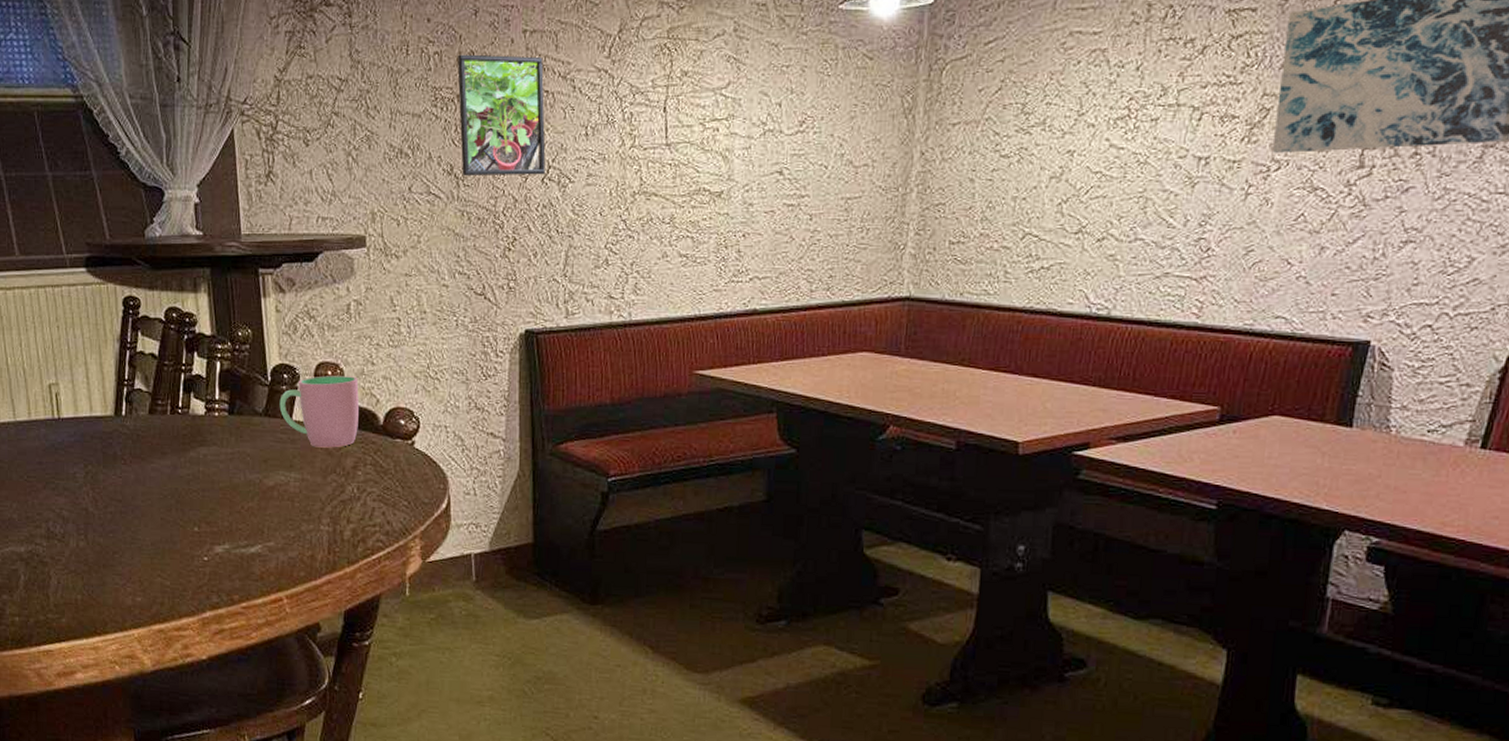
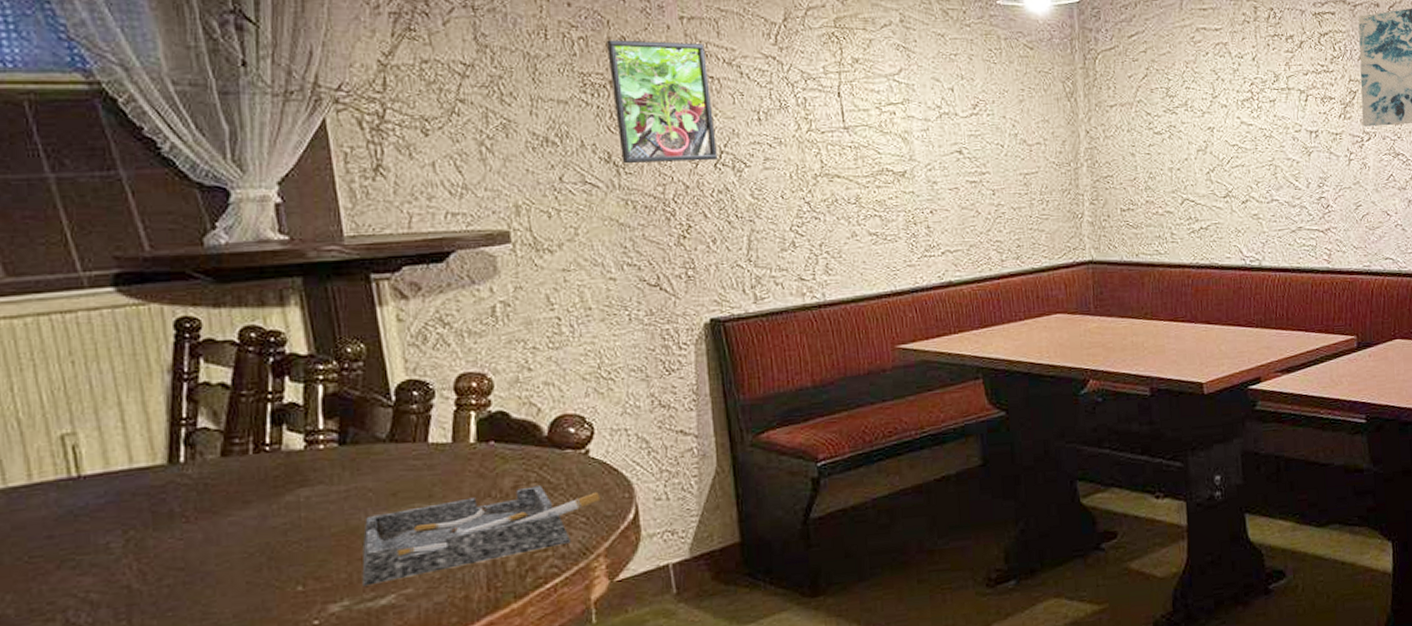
ashtray: none [239,468,421,535] -> present [362,485,601,586]
cup: present [279,375,359,448] -> none [409,385,516,471]

